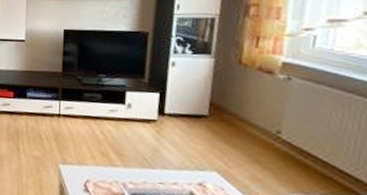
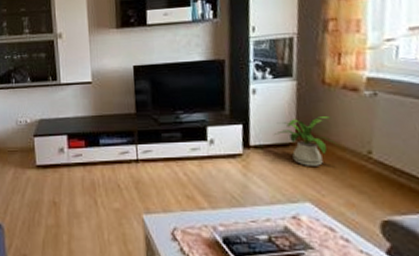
house plant: none [189,93,248,139] -> present [274,116,338,166]

